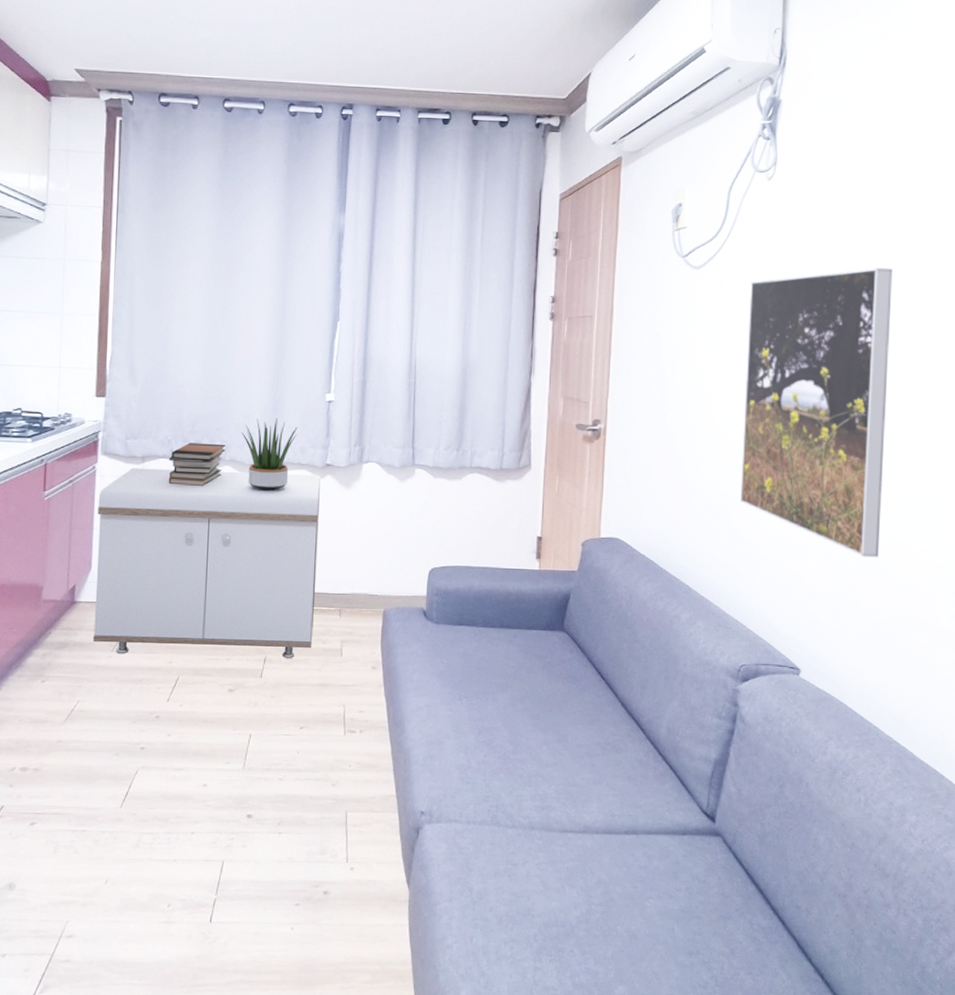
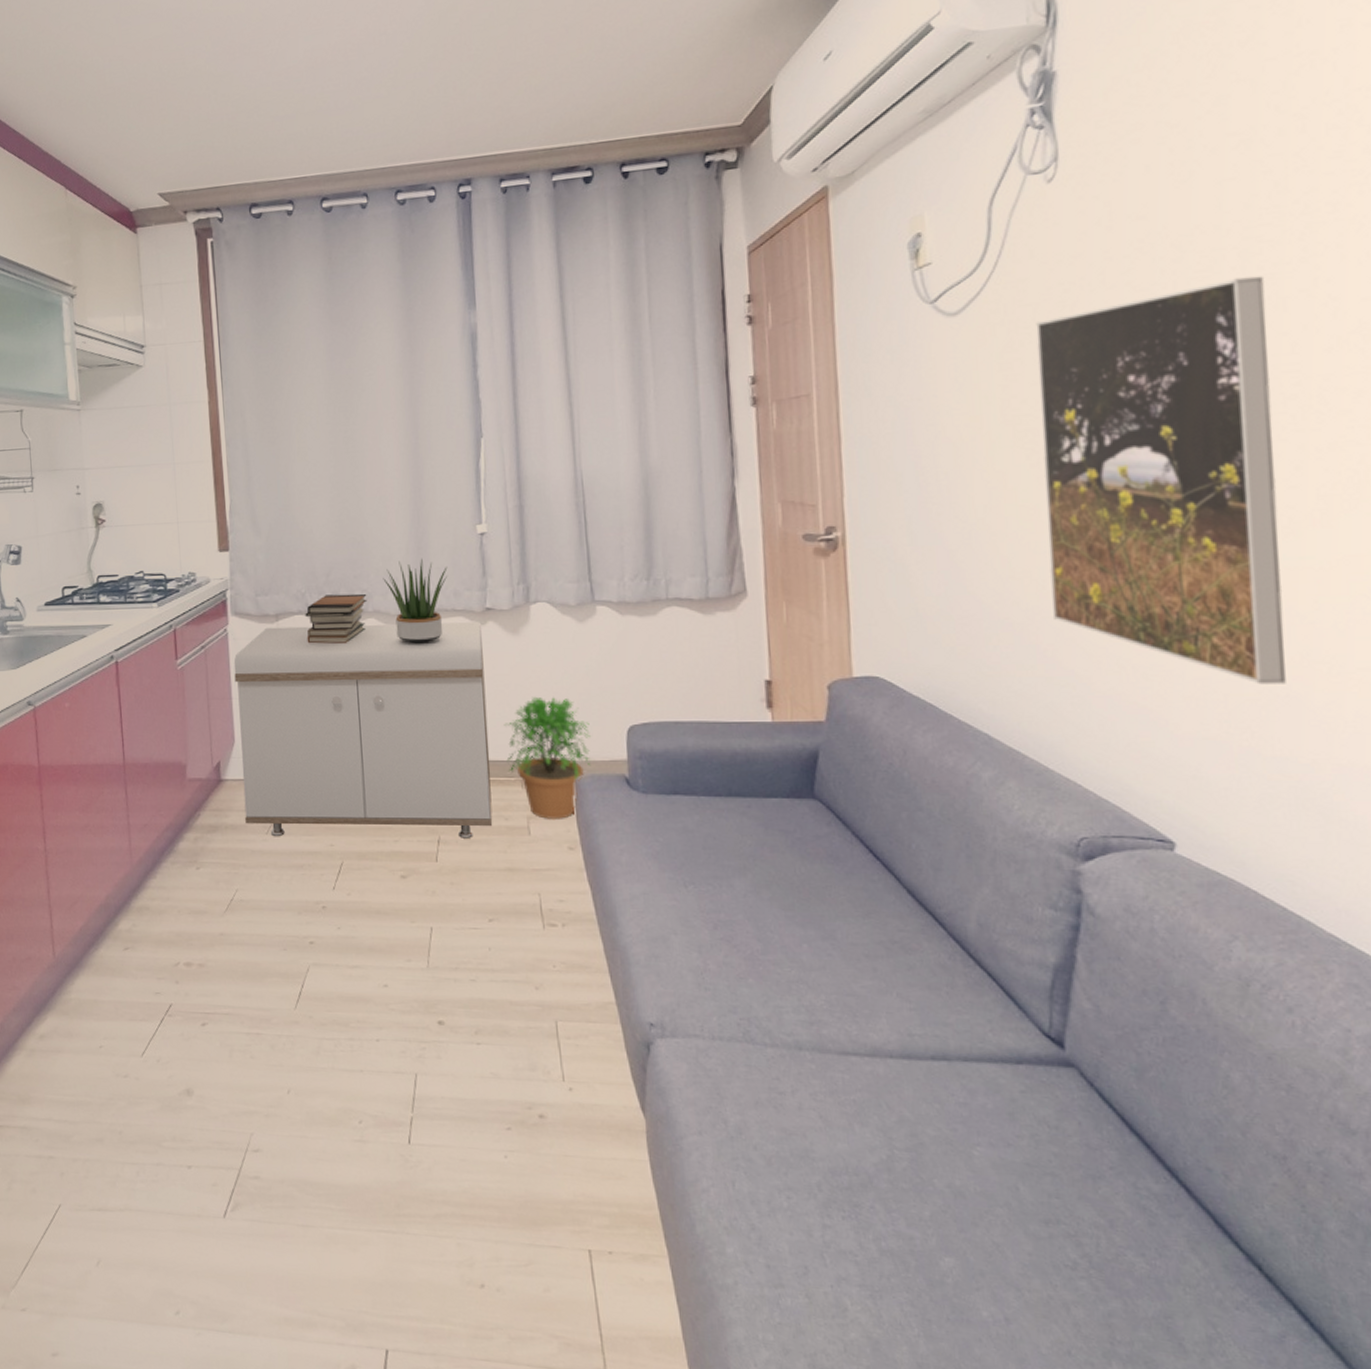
potted plant: none [329,540,400,644] -> present [504,696,592,821]

